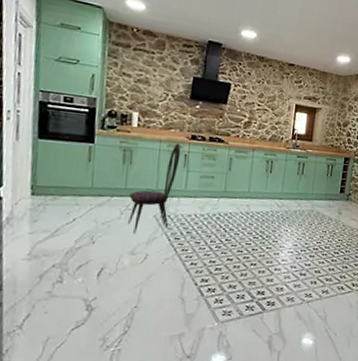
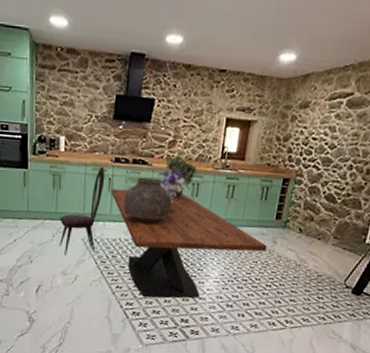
dining table: none [186,164,334,273] -> present [111,188,267,299]
ceramic pot: none [199,154,248,199] -> present [123,177,172,224]
bouquet: none [235,148,264,179] -> present [159,170,190,203]
potted plant: none [241,134,271,175] -> present [165,154,198,199]

